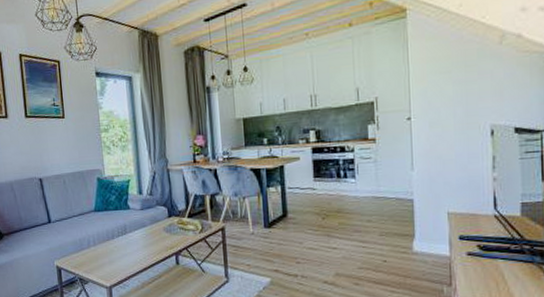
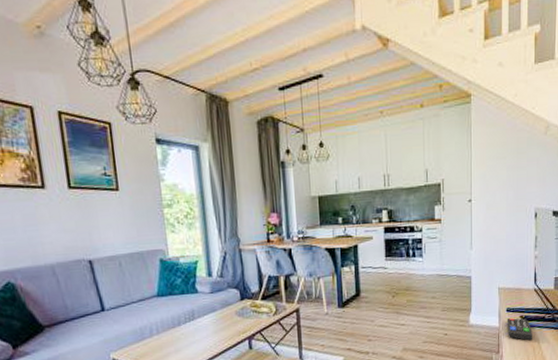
remote control: none [460,247,495,274] -> present [506,318,532,341]

